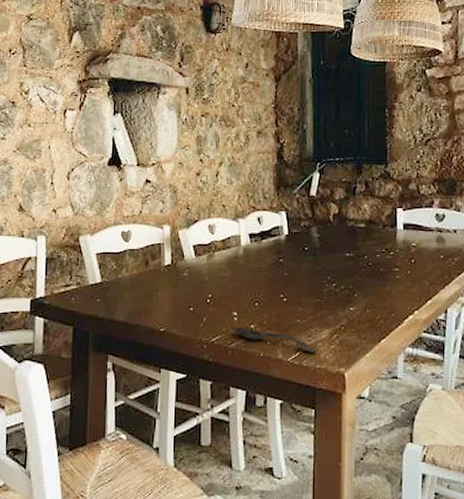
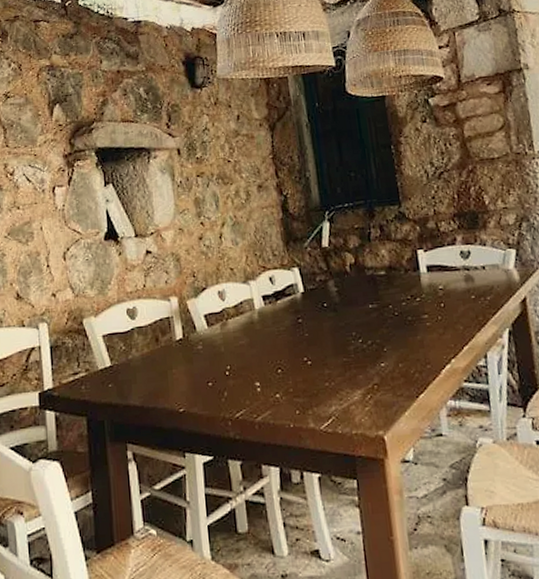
spoon: present [231,327,316,353] -> none [255,397,351,418]

